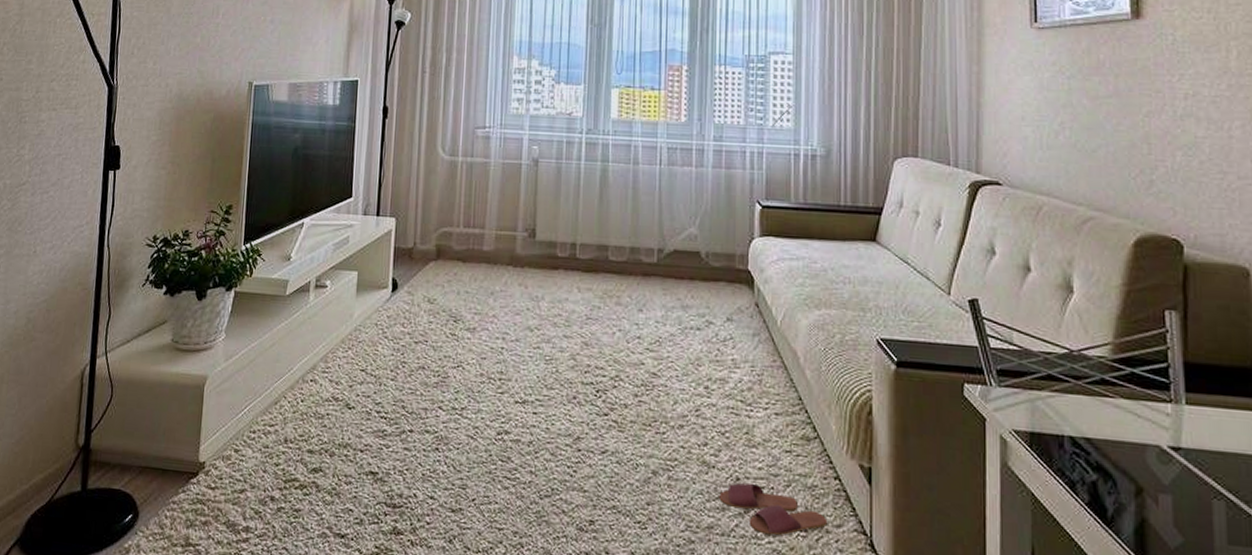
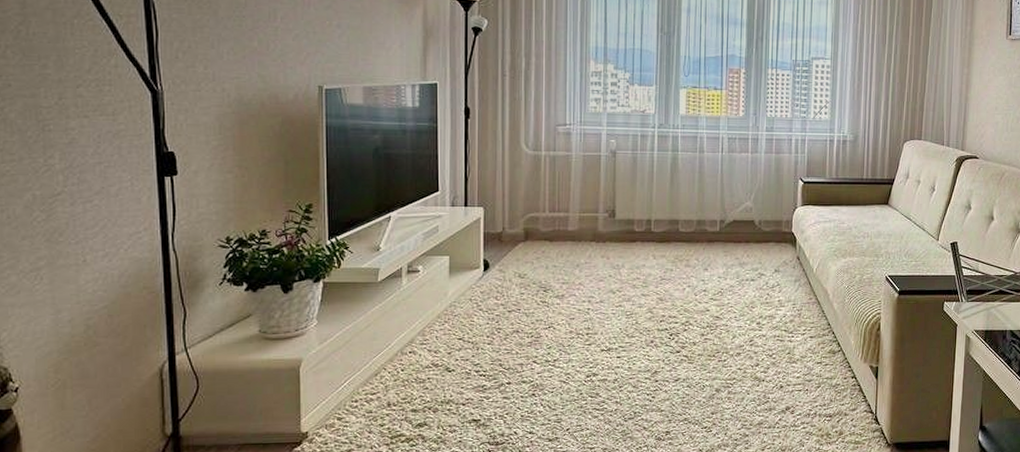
slippers: present [719,482,828,536] -> none [767,388,846,423]

